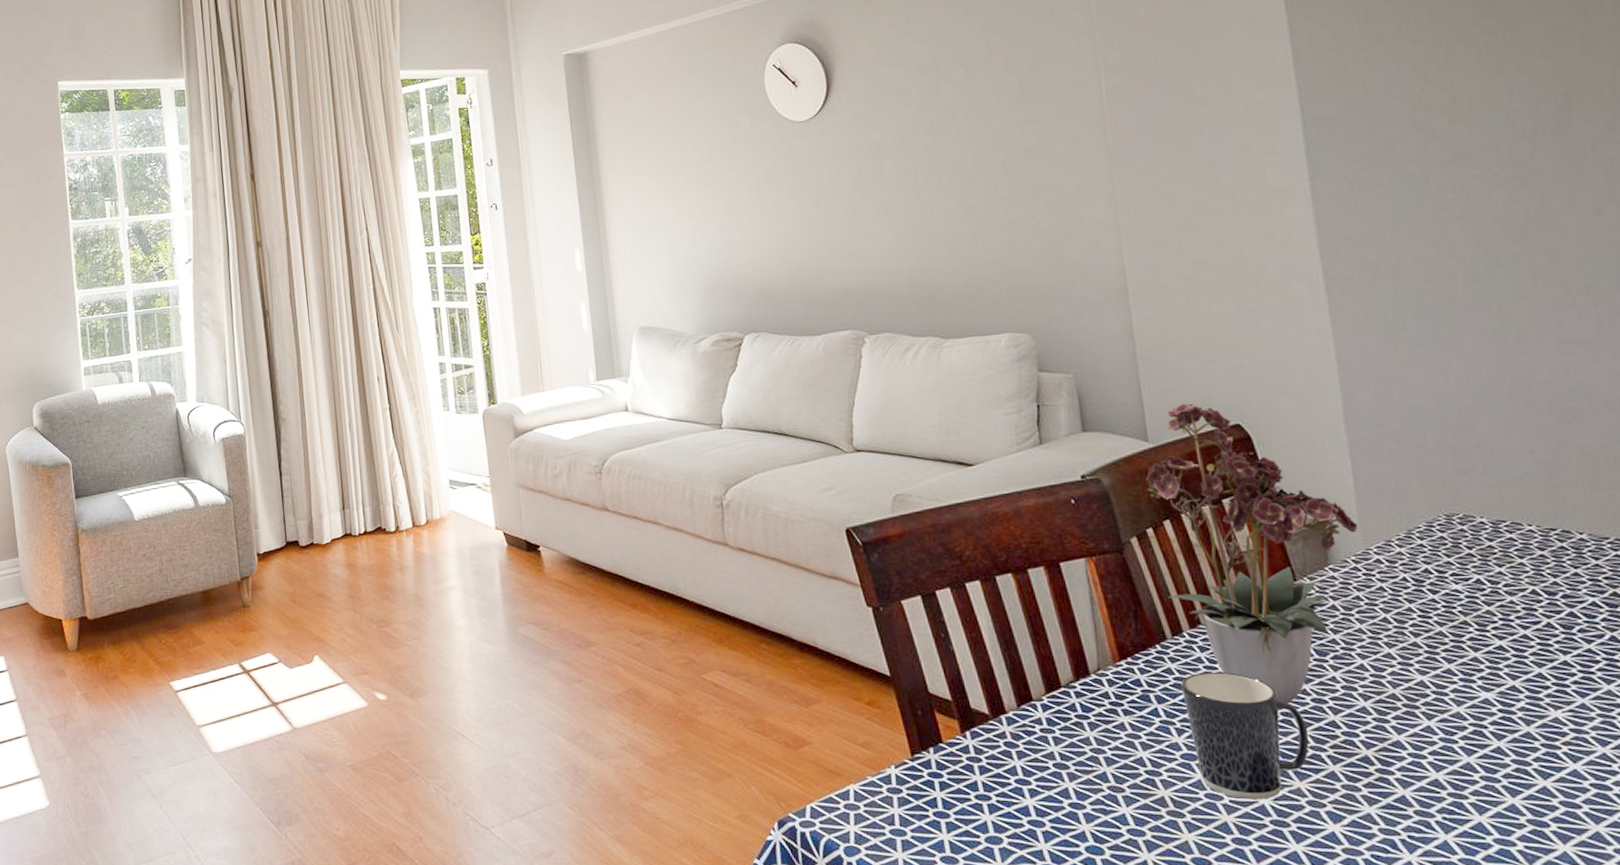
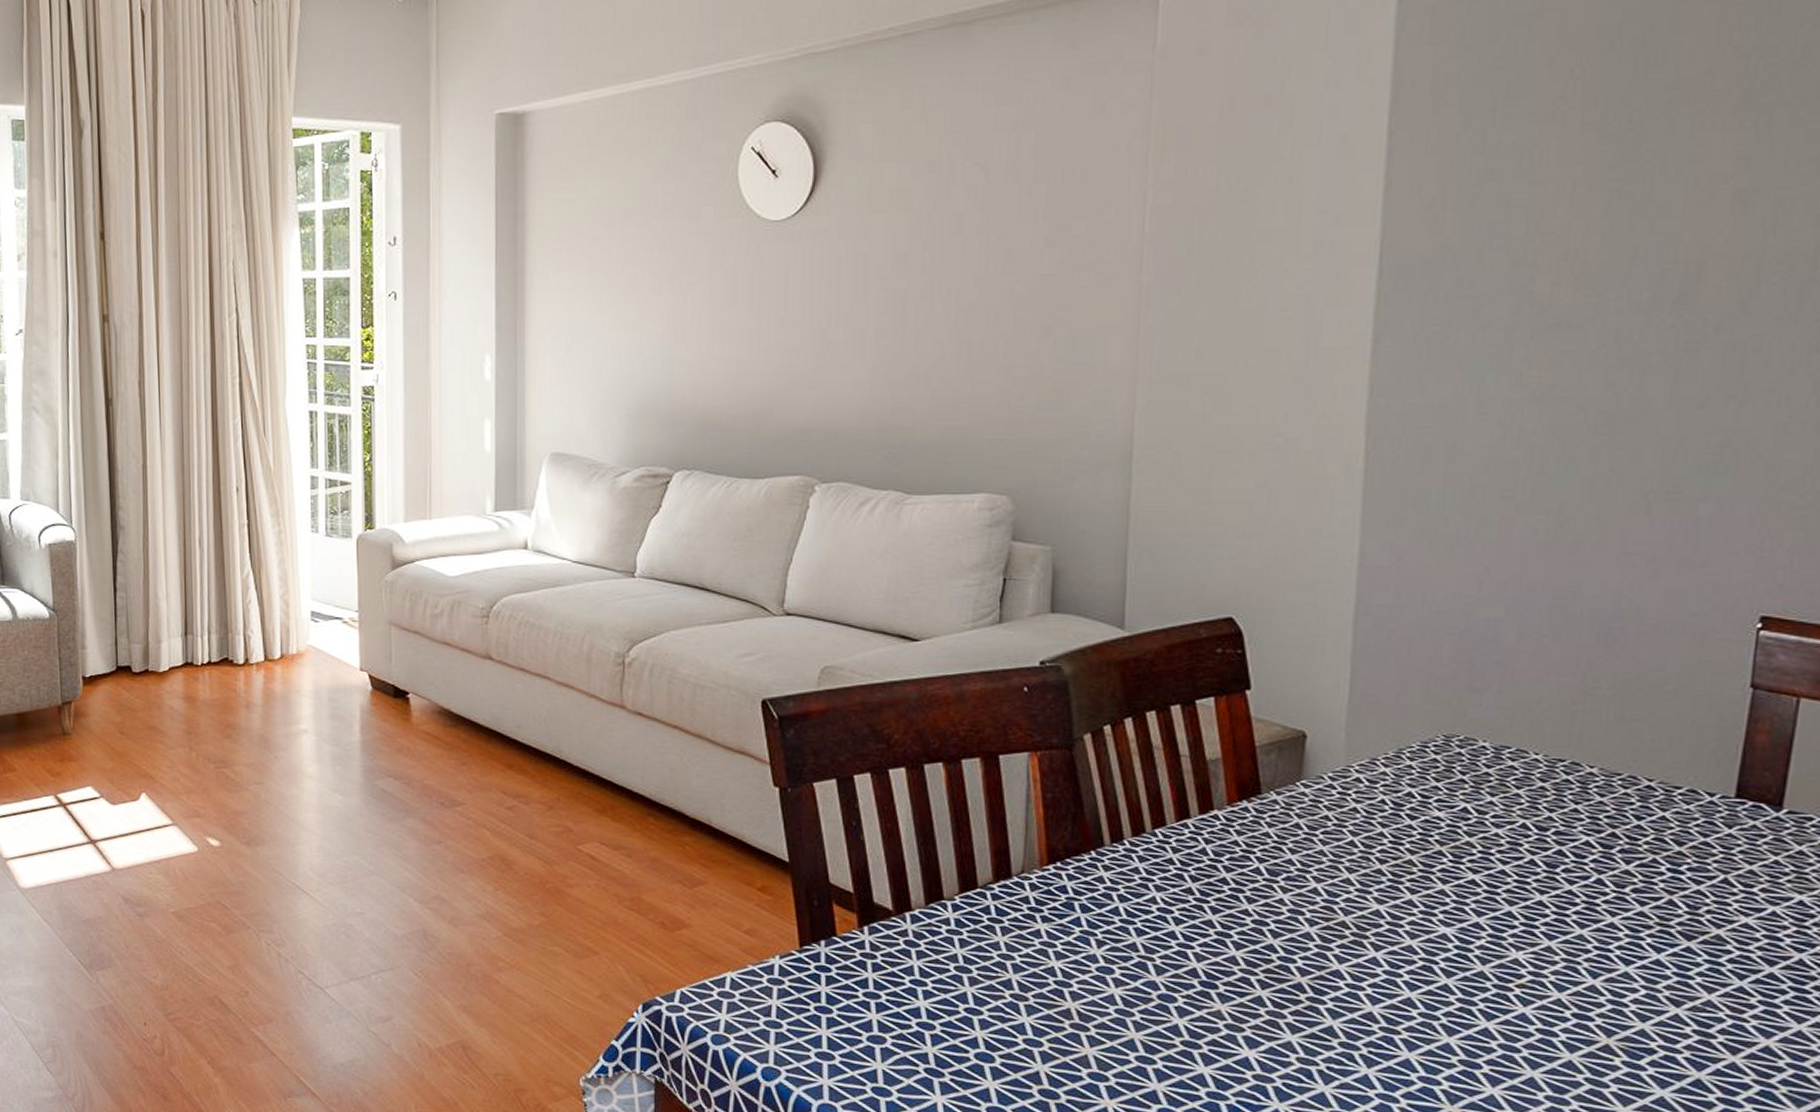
flower arrangement: present [1146,403,1359,703] -> none [1113,590,1344,922]
mug: present [1181,671,1309,800] -> none [1110,883,1241,1020]

